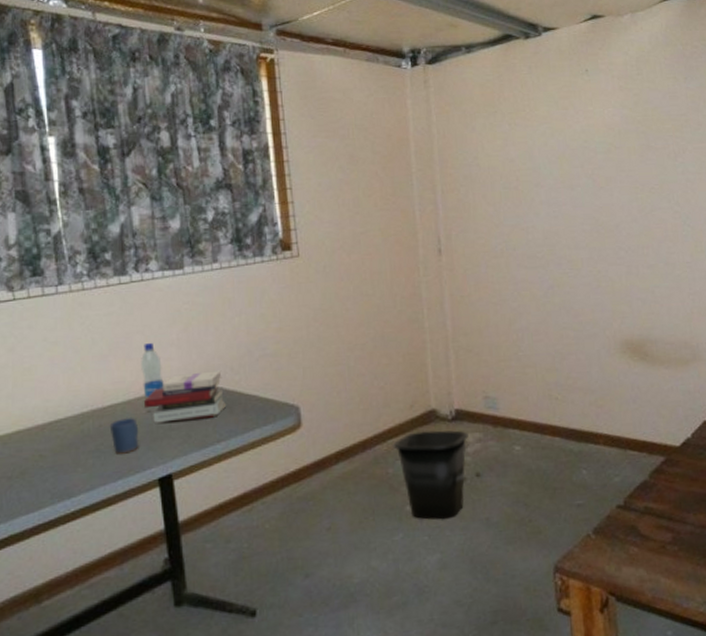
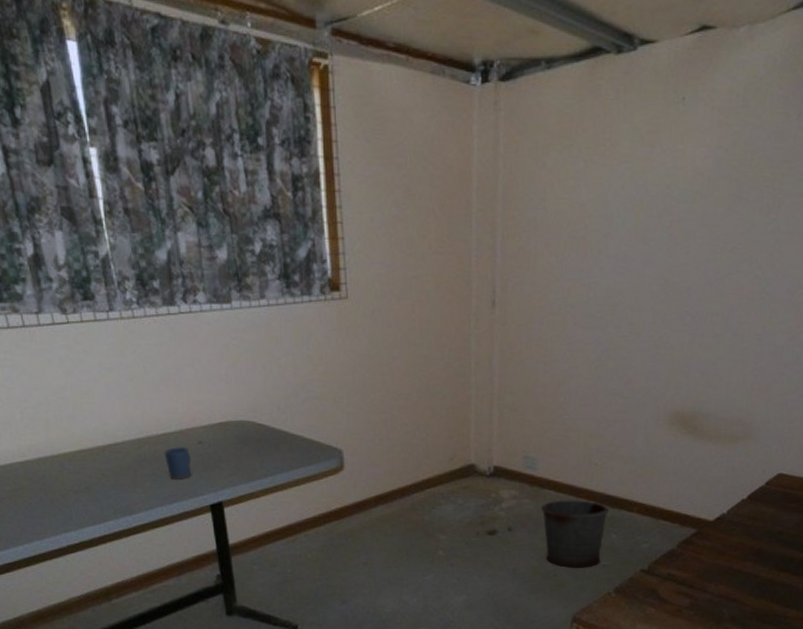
bottle: present [141,342,164,399] -> none [191,376,214,430]
books: present [144,370,227,423] -> none [196,409,273,454]
waste bin: present [393,430,468,520] -> none [430,483,504,566]
bucket: none [507,437,577,512] -> present [541,500,610,569]

